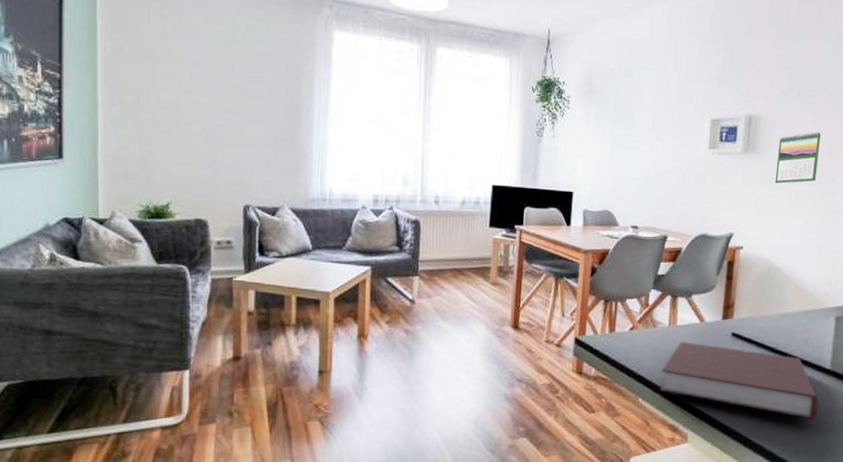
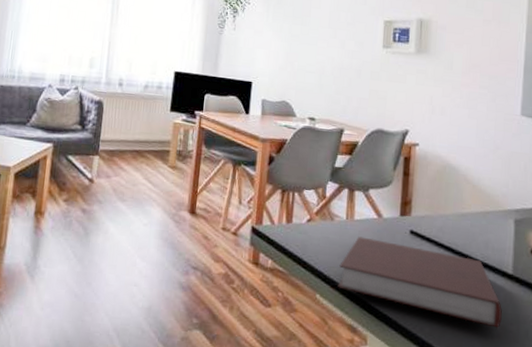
calendar: present [774,131,822,184] -> none [447,37,491,85]

